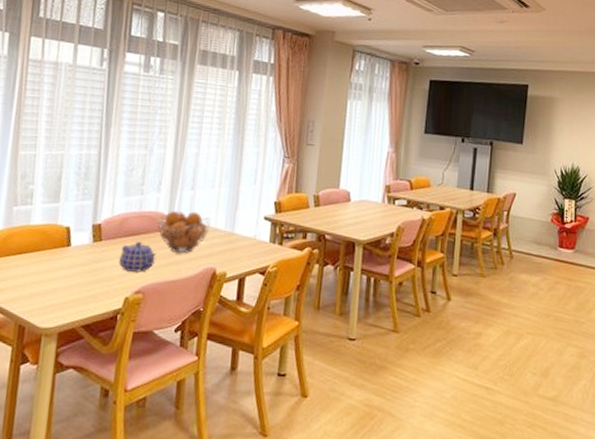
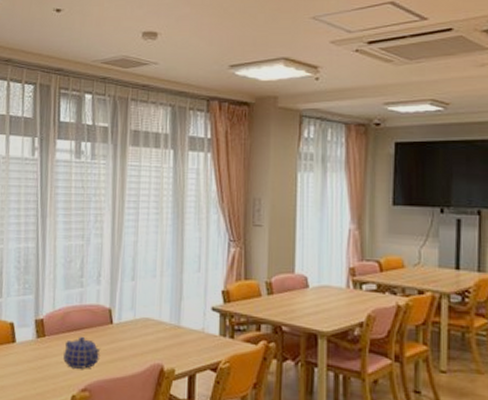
fruit basket: present [157,211,211,253] -> none [98,303,155,348]

